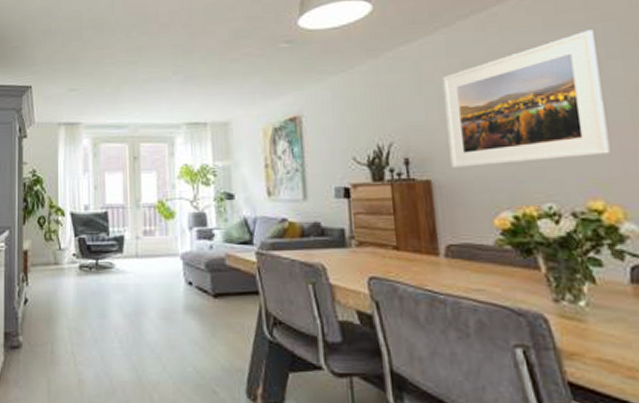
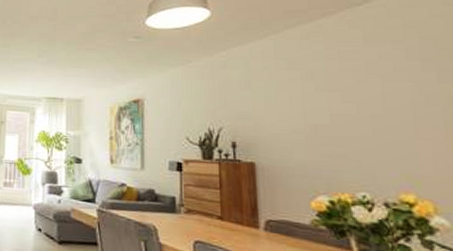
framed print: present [442,30,610,168] -> none [269,45,423,155]

